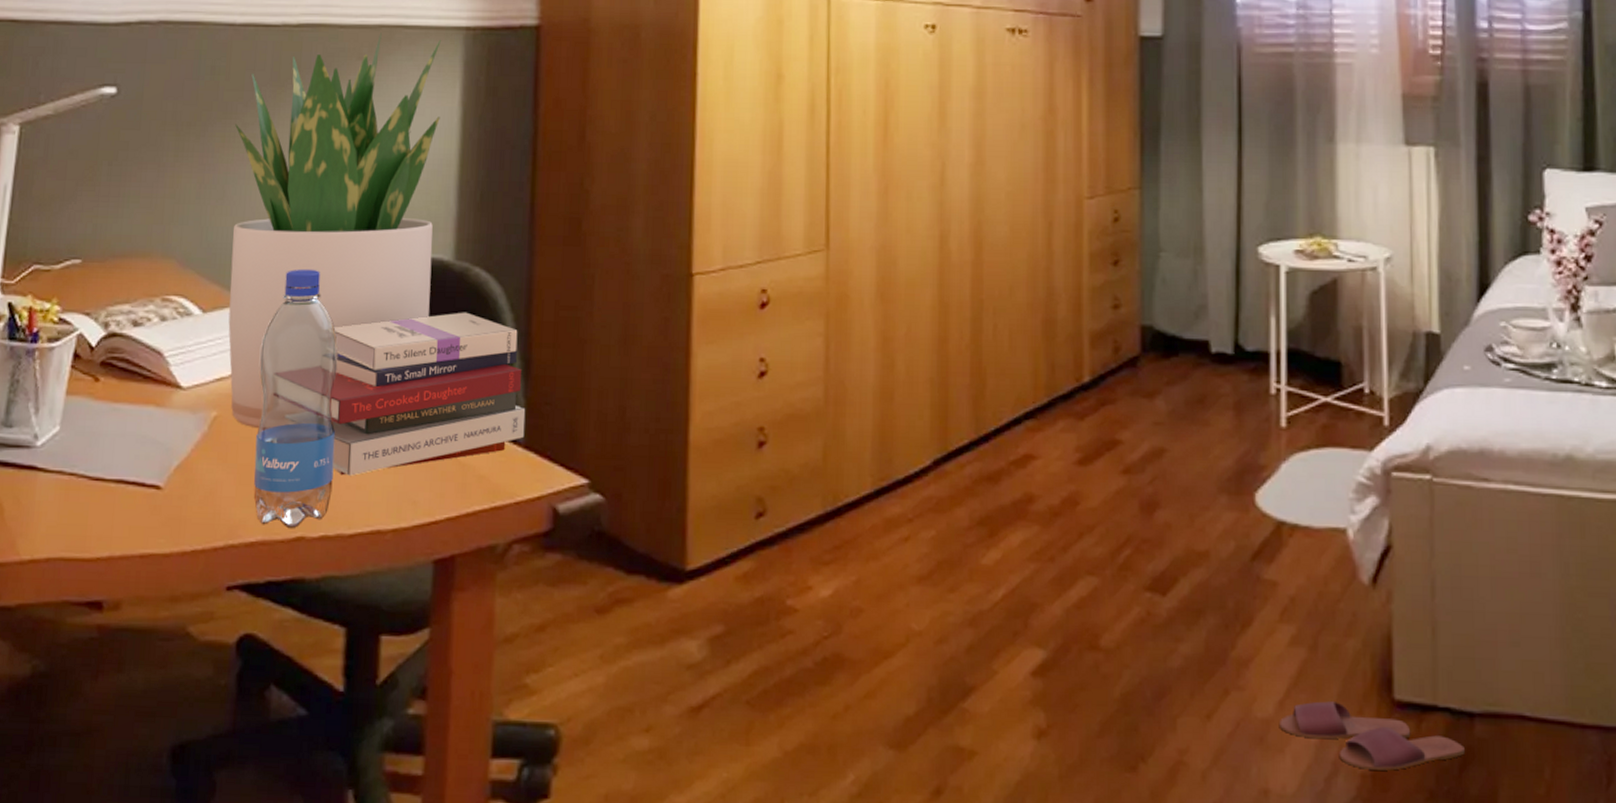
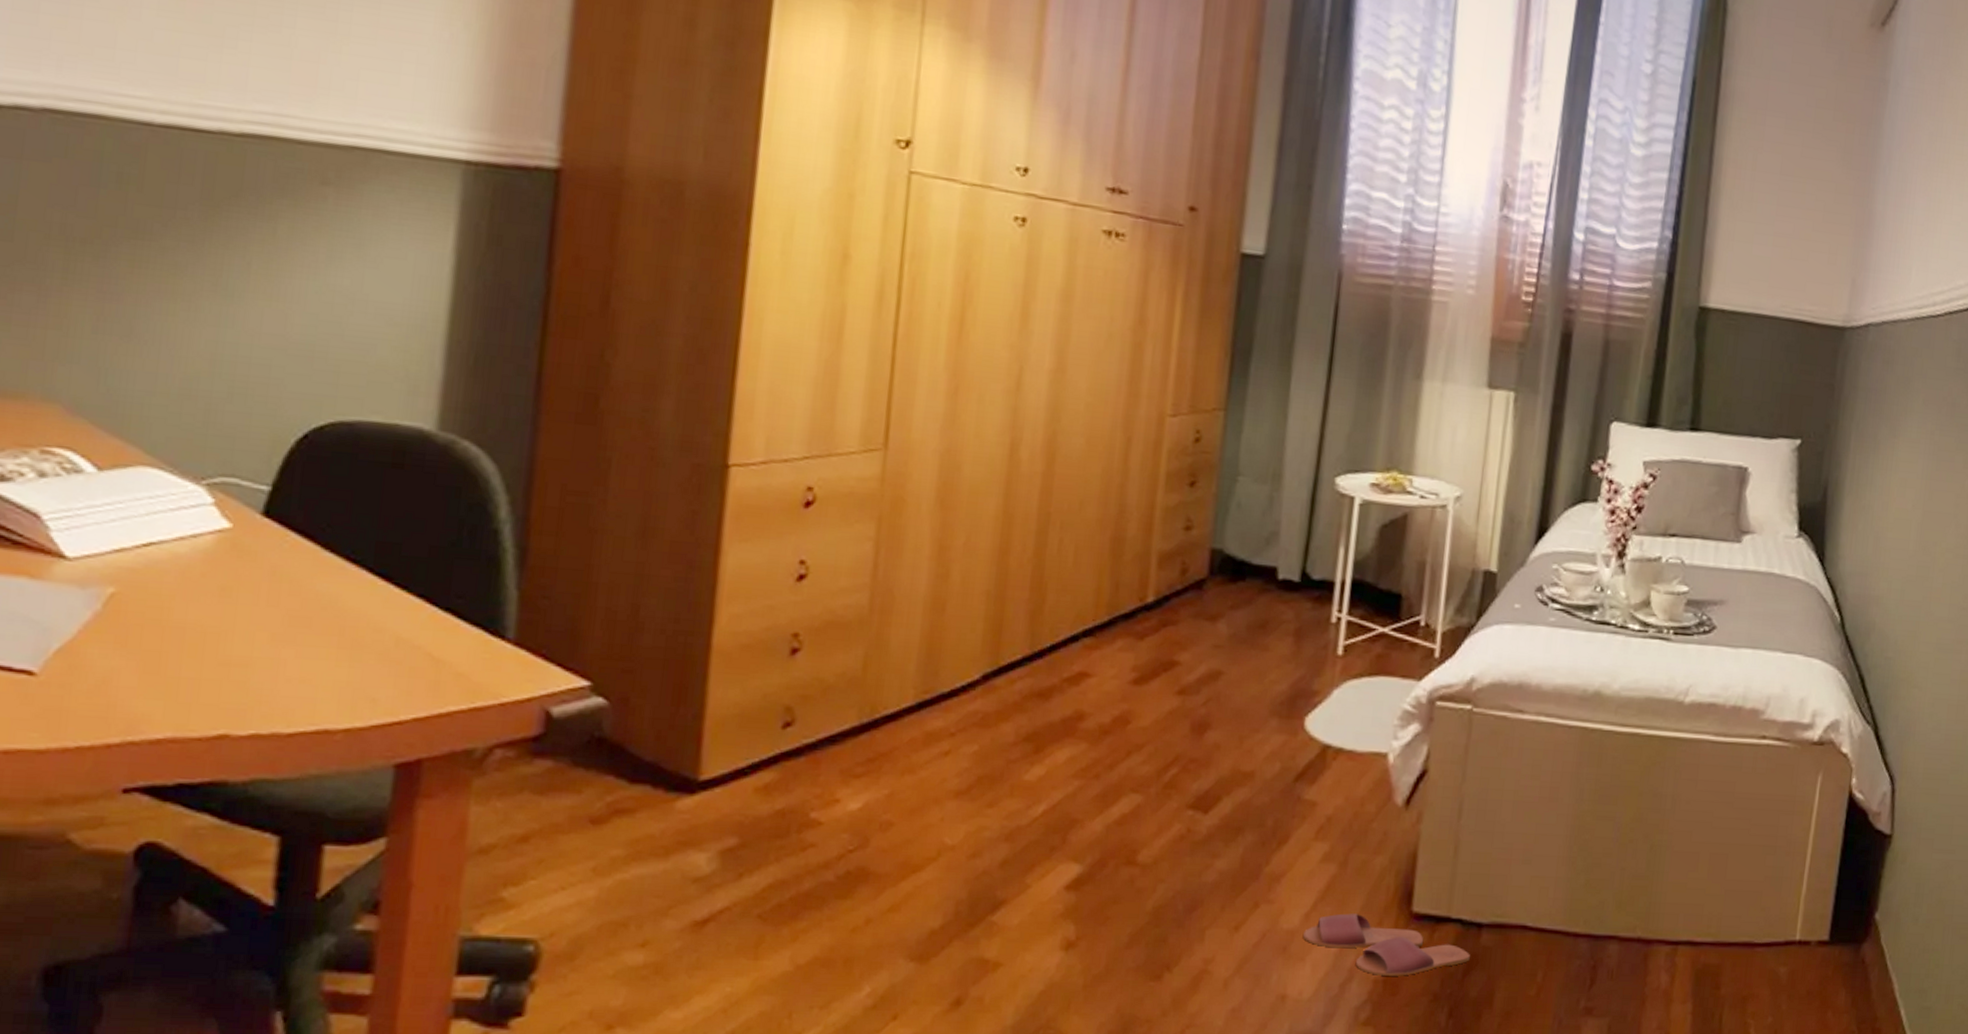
planter: present [228,33,441,429] -> none [133,155,432,610]
bottle: present [253,268,339,529] -> none [162,427,282,726]
books: present [330,312,526,476] -> none [268,490,519,668]

